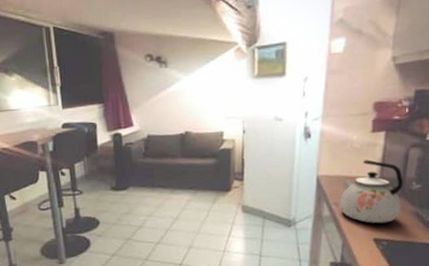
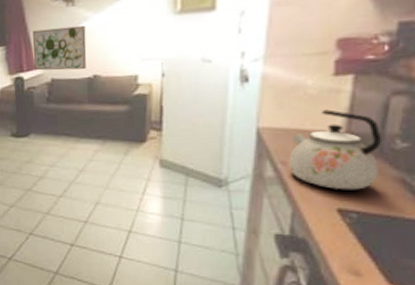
wall art: none [129,86,179,128] -> present [32,25,87,71]

